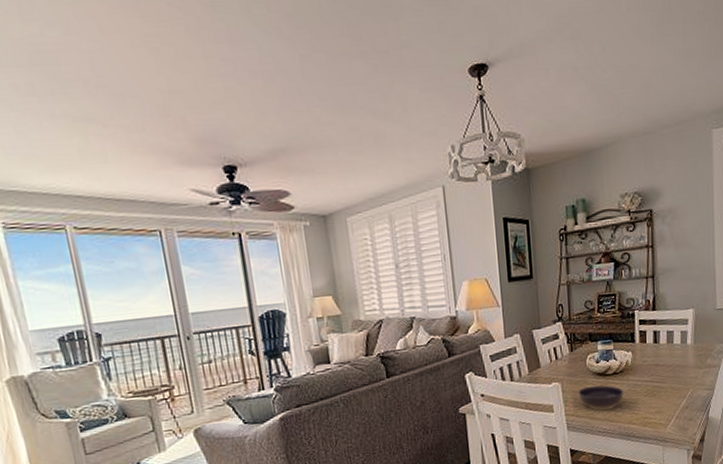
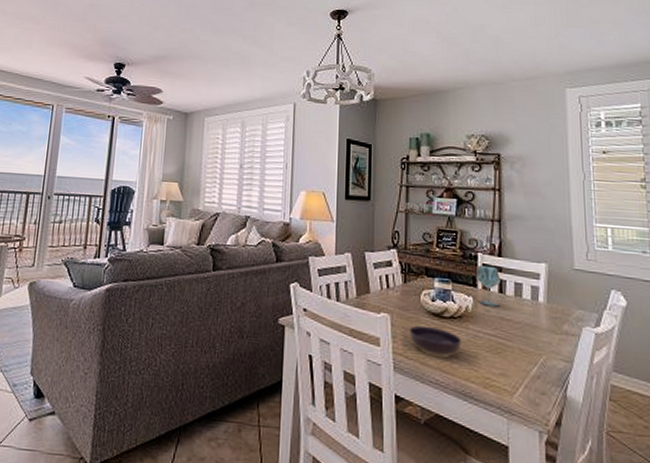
wine glass: none [633,320,655,357] -> present [475,265,501,307]

